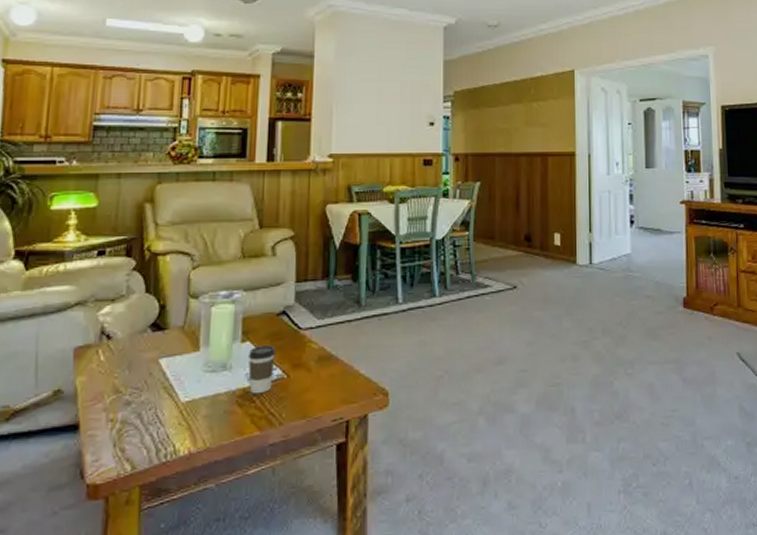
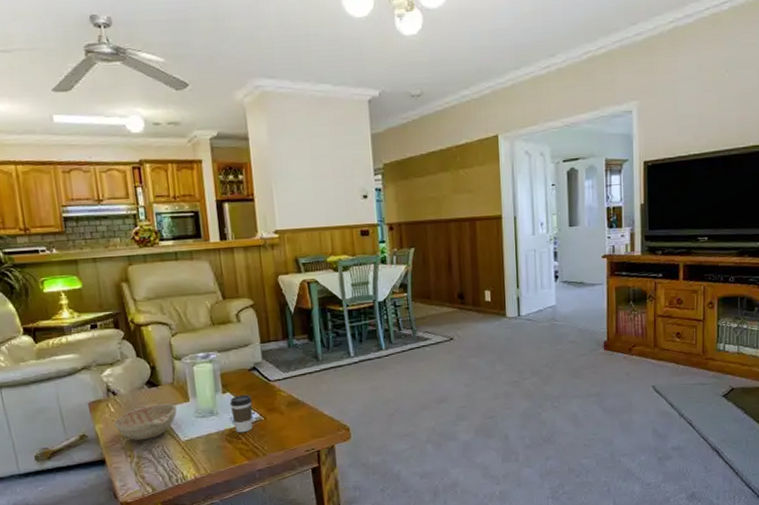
decorative bowl: none [99,353,182,400] -> present [113,403,177,441]

